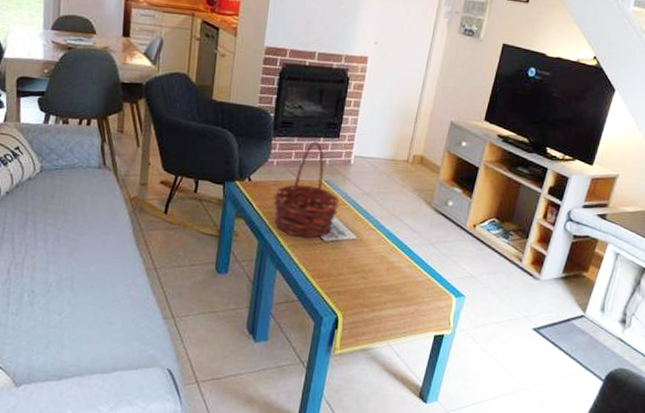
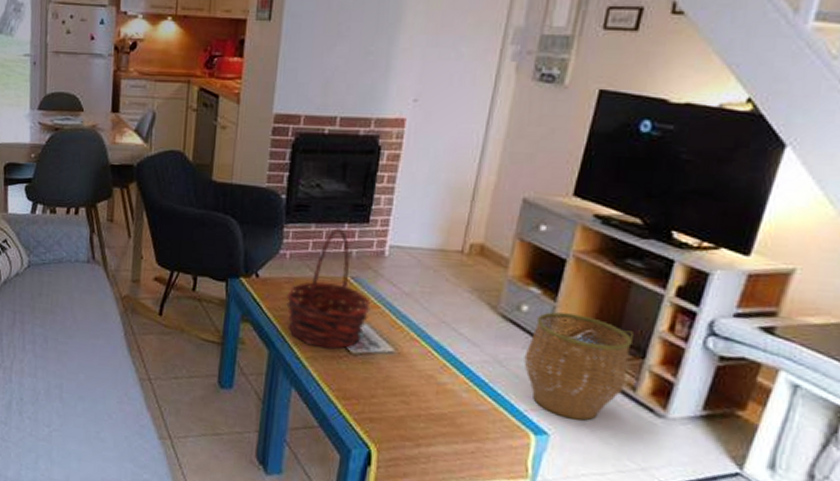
basket: none [449,206,521,285] -> present [524,312,633,421]

